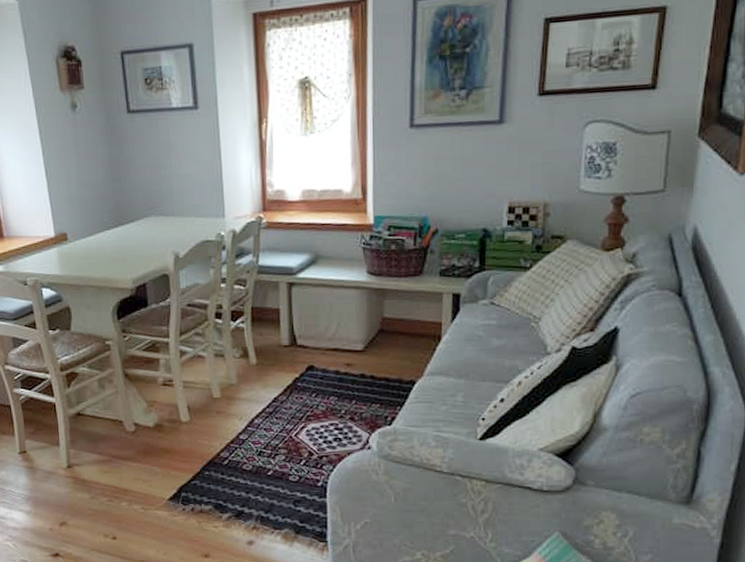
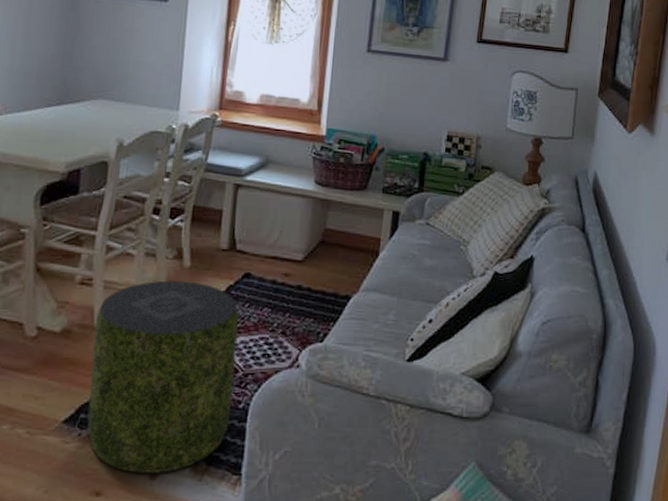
pouf: none [181,377,311,540] -> present [87,280,239,473]

